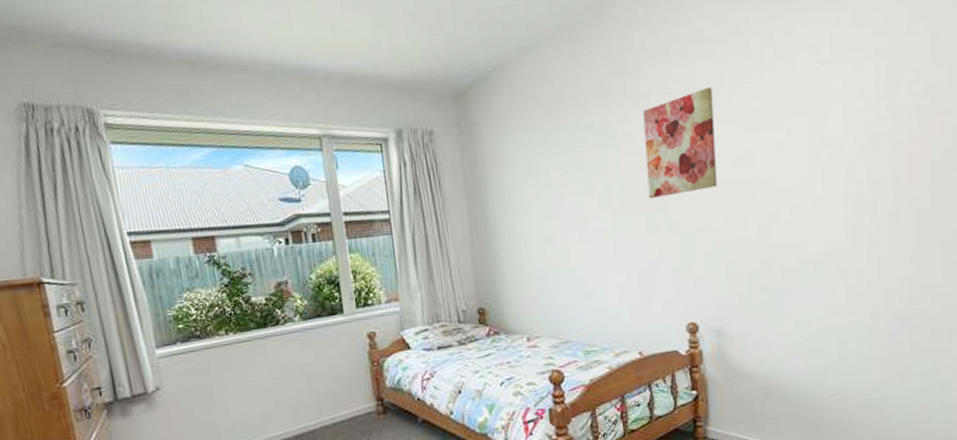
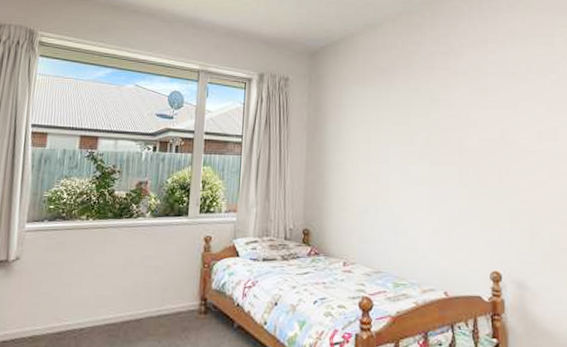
wall art: present [643,86,717,199] -> none [462,72,523,156]

